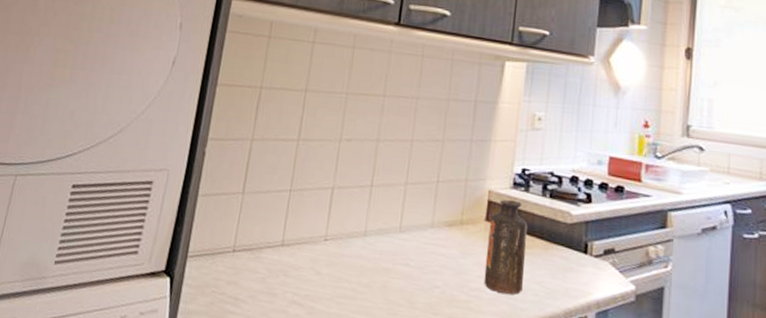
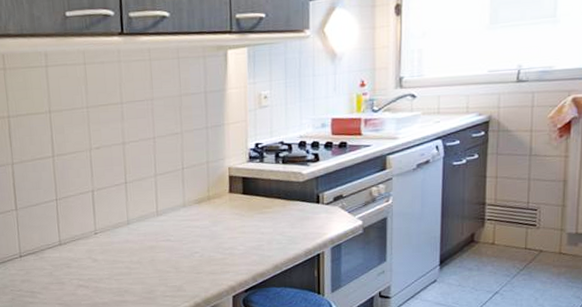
bottle: present [484,199,528,296] -> none [233,171,268,248]

